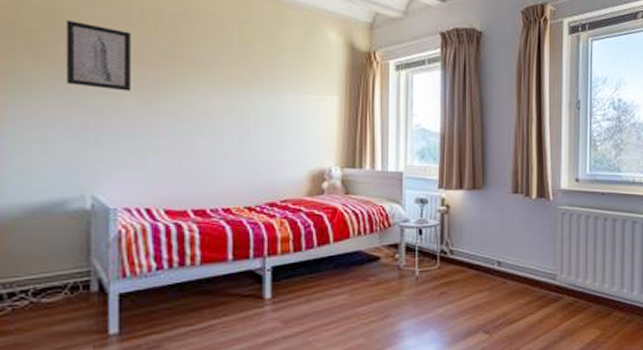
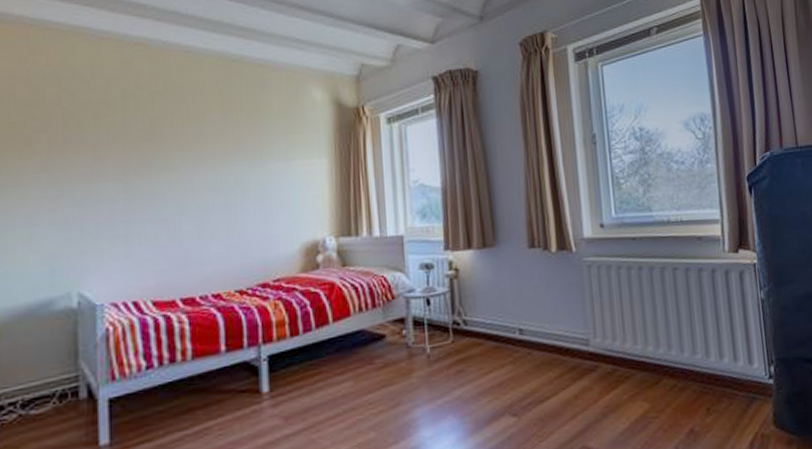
wall art: present [66,20,132,91] -> none [48,110,115,178]

